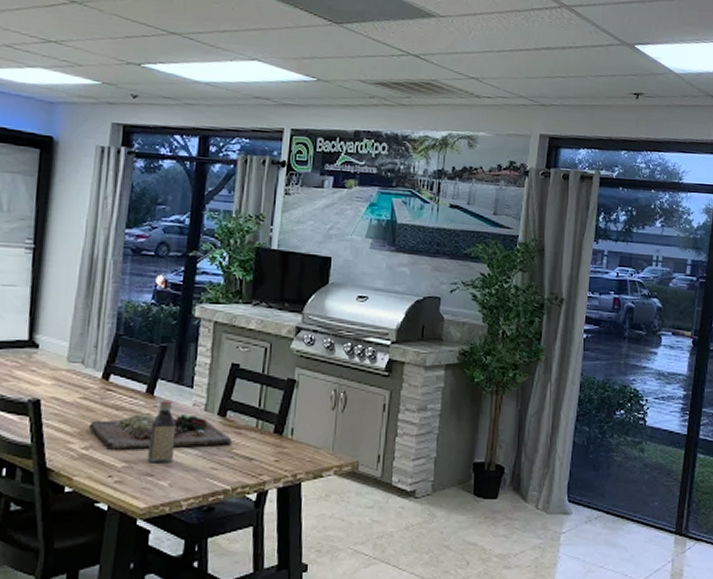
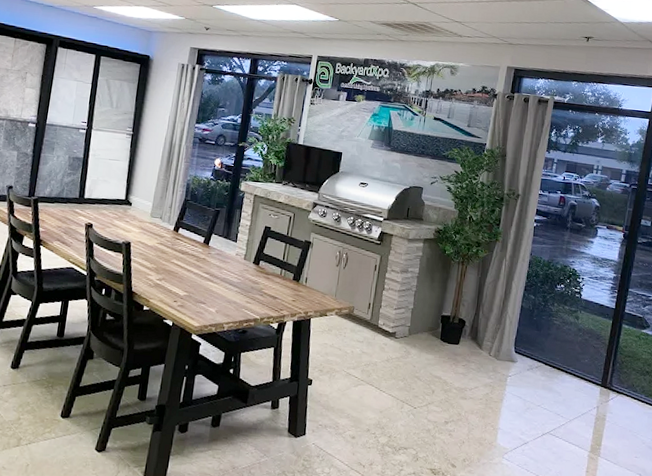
cutting board: present [88,414,232,451] -> none [162,258,262,286]
bottle: present [148,401,176,463] -> none [202,250,224,295]

